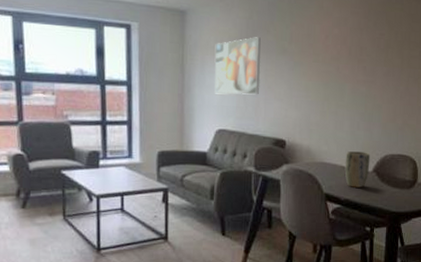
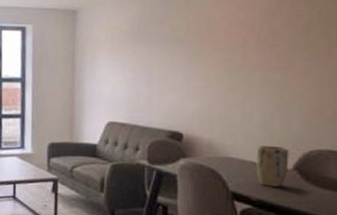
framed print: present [215,37,261,95] -> none [105,29,154,88]

